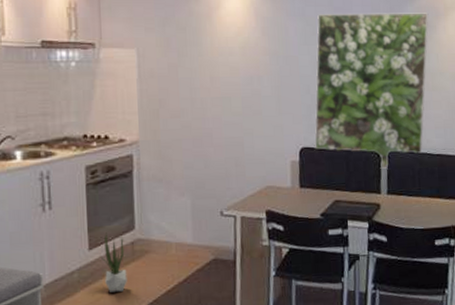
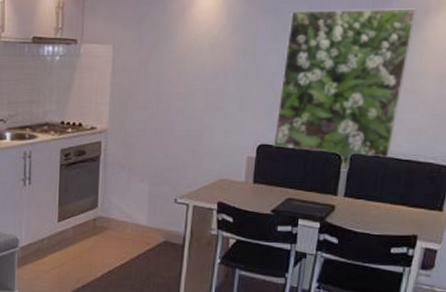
potted plant: present [100,232,127,292] -> none [67,208,88,260]

